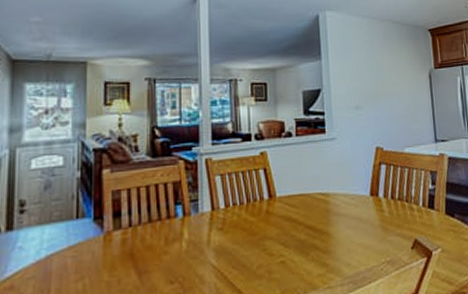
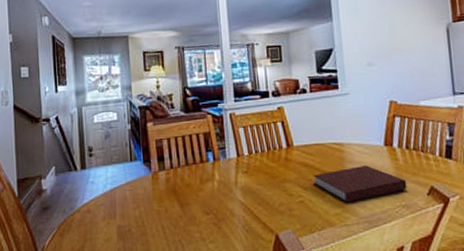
notebook: none [295,218,392,261] -> present [312,165,407,203]

